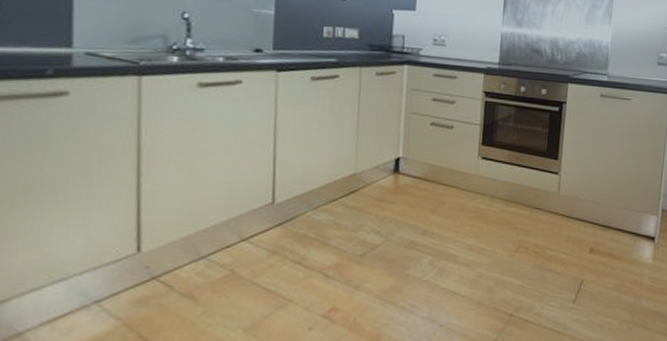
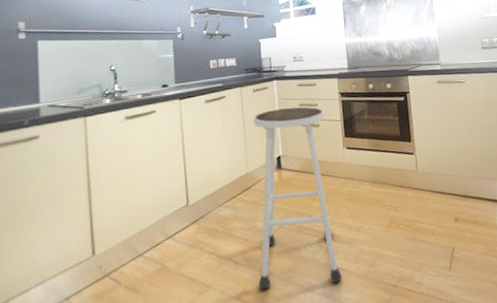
stool: none [352,100,461,309] -> present [253,106,342,290]

